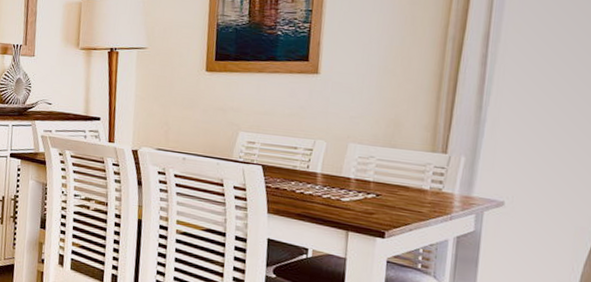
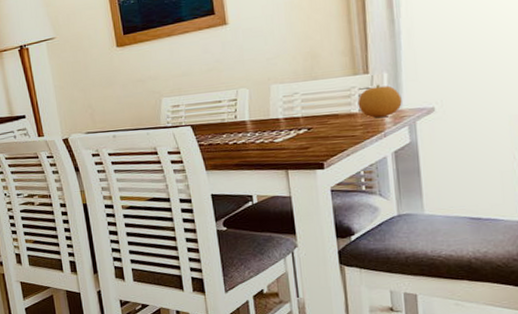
fruit: none [430,166,474,201] -> present [357,84,402,119]

